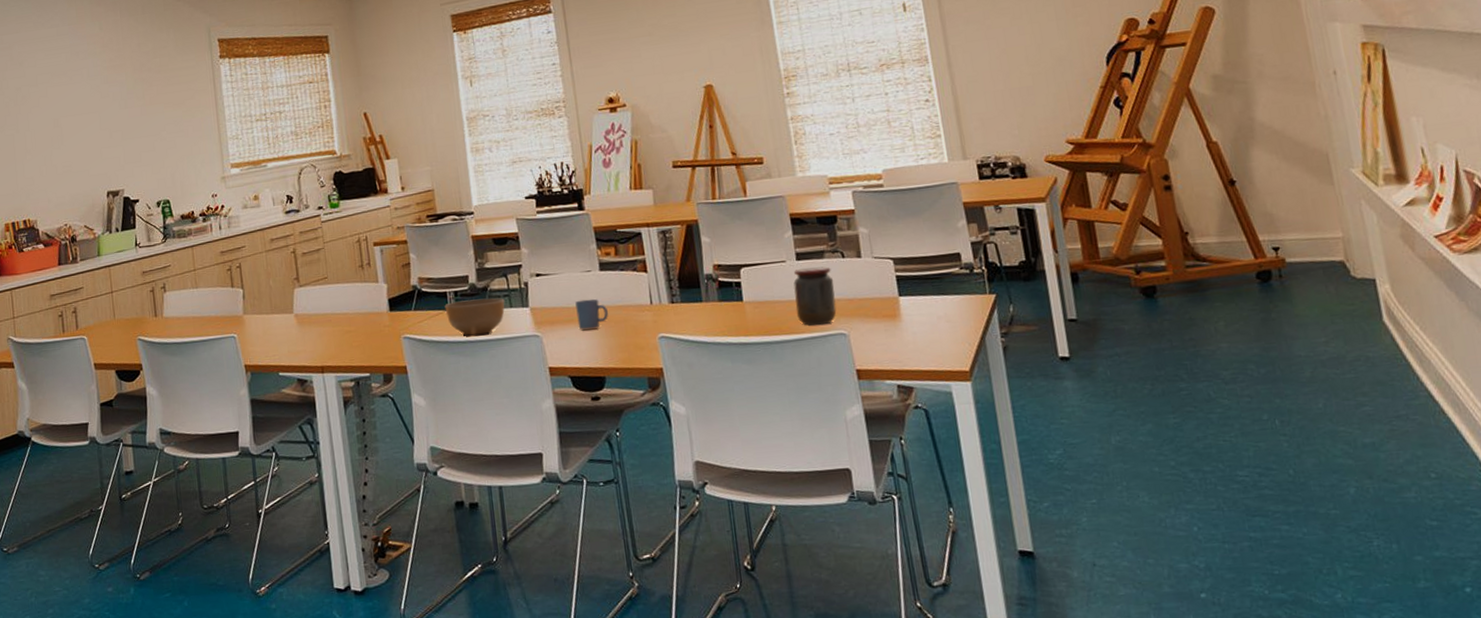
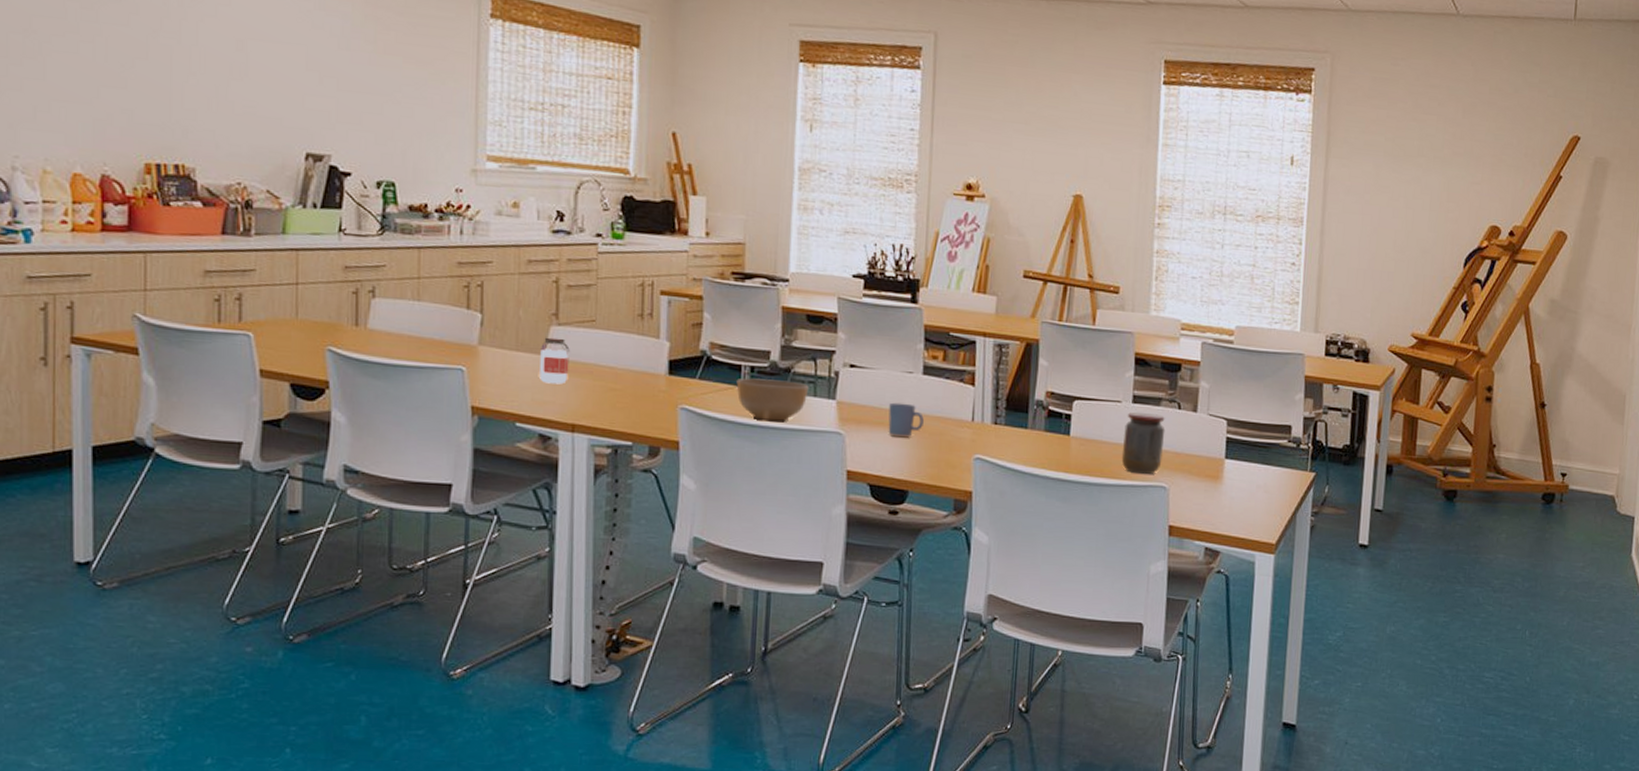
jar: none [289,297,313,336] -> present [539,337,570,385]

